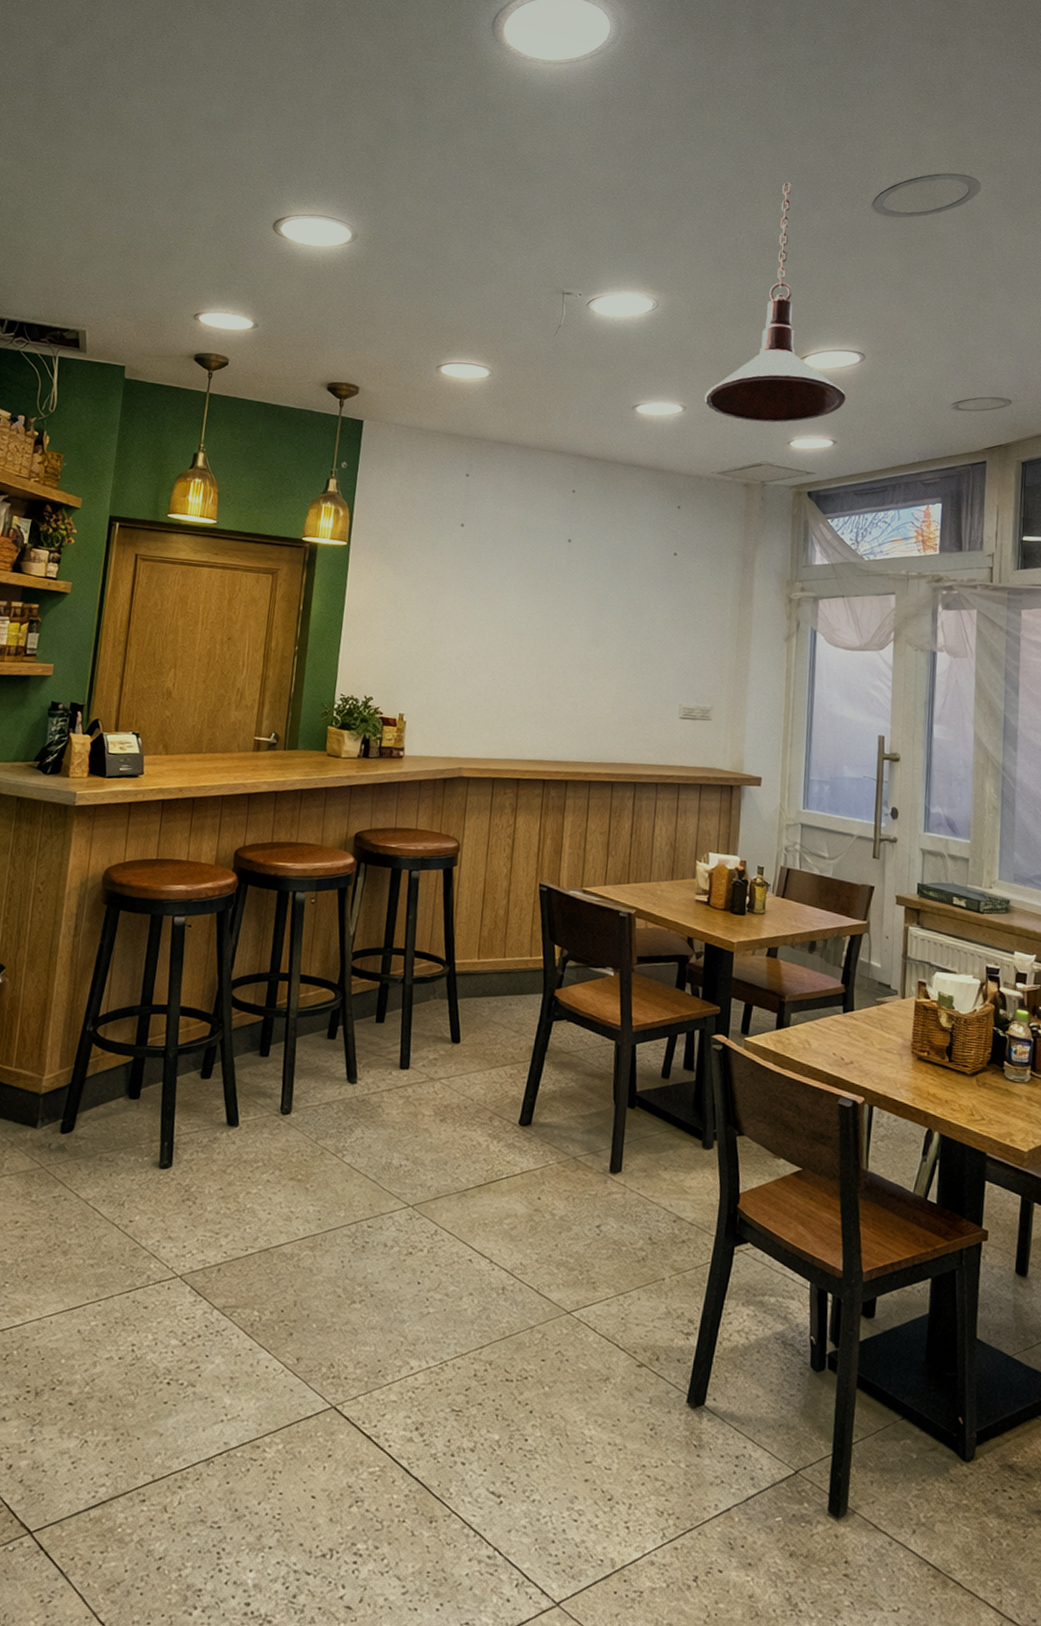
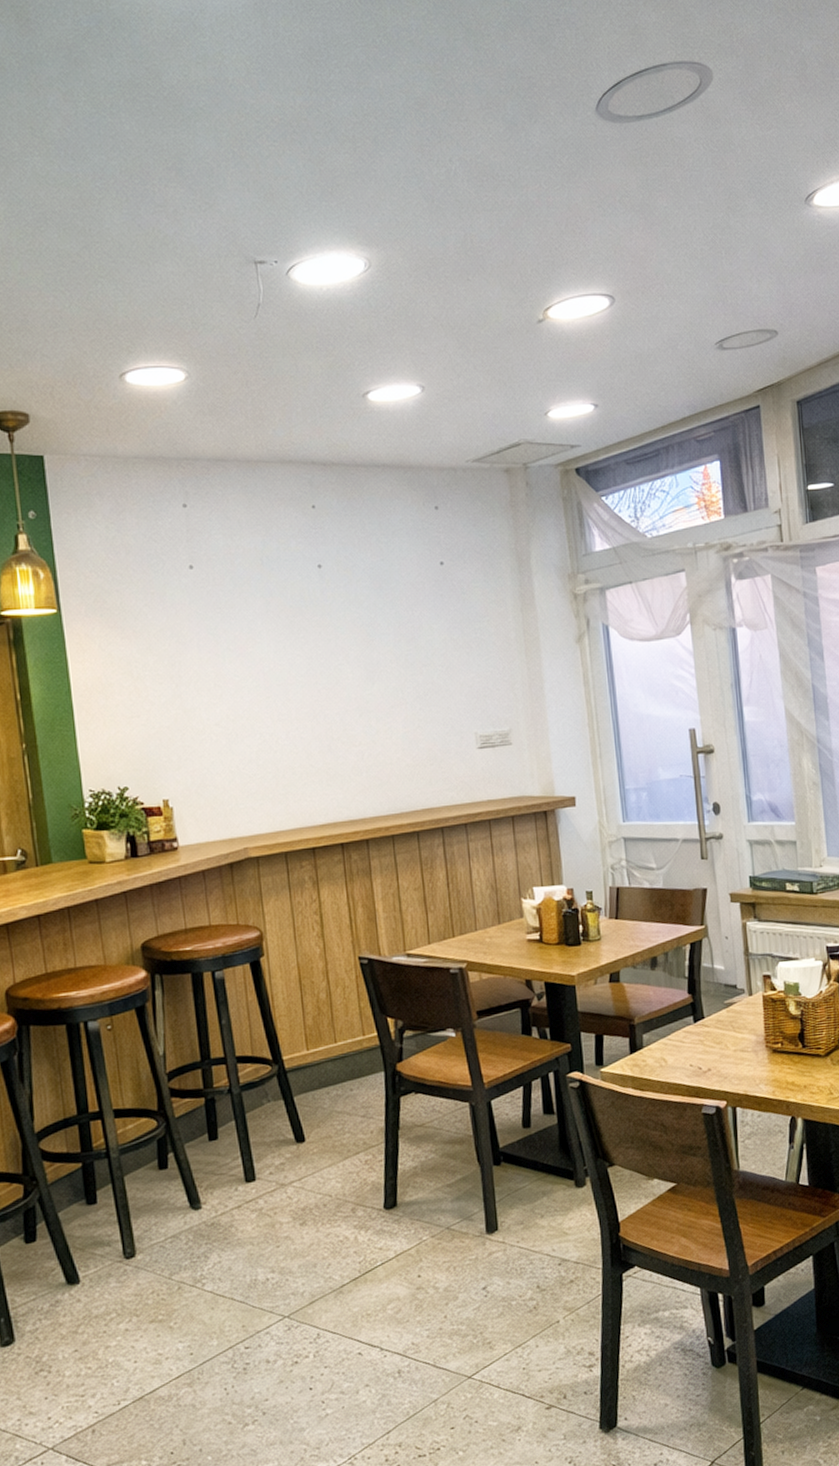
pendant light: present [704,182,846,423] -> none [443,91,601,394]

